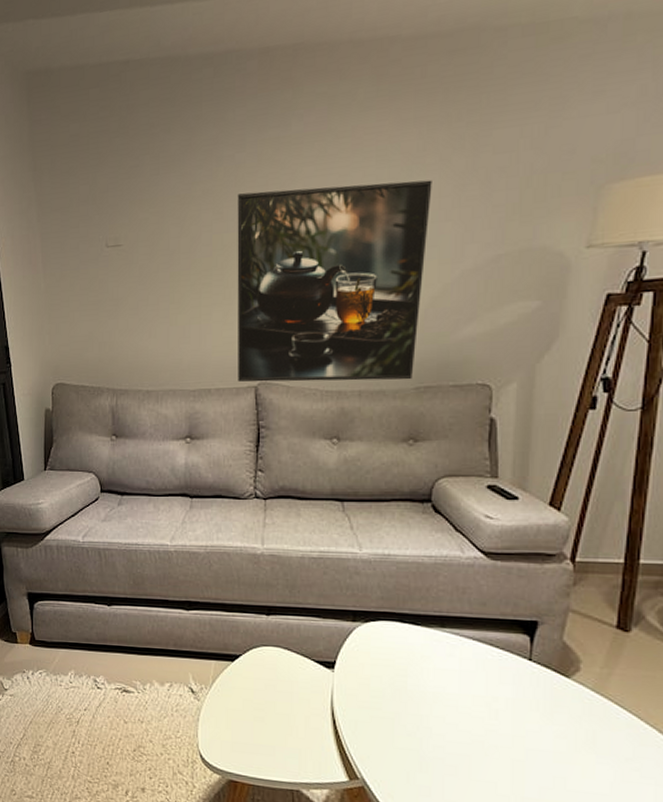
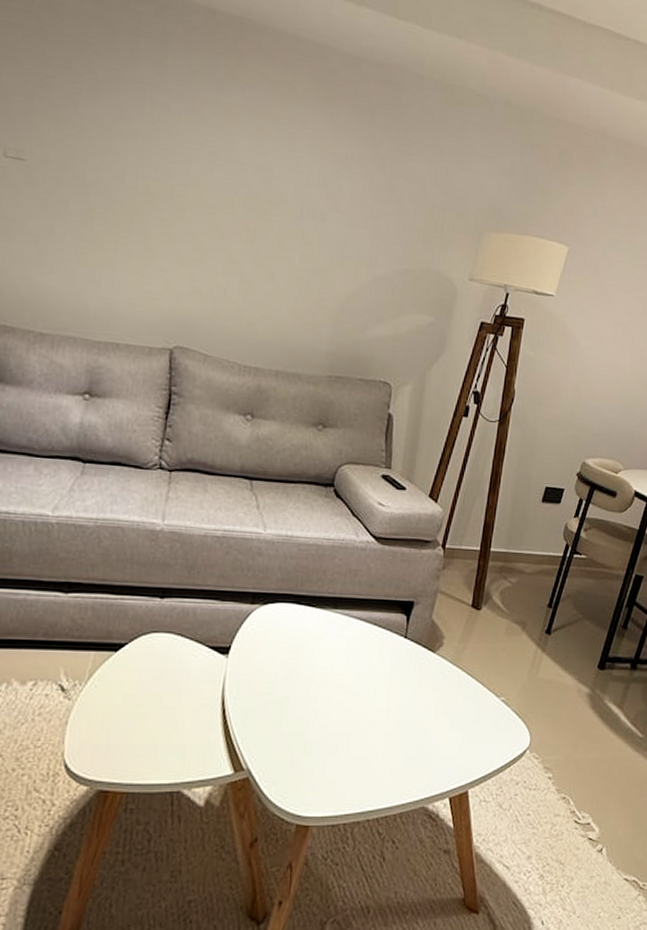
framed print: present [237,179,432,382] -> none [151,144,356,368]

